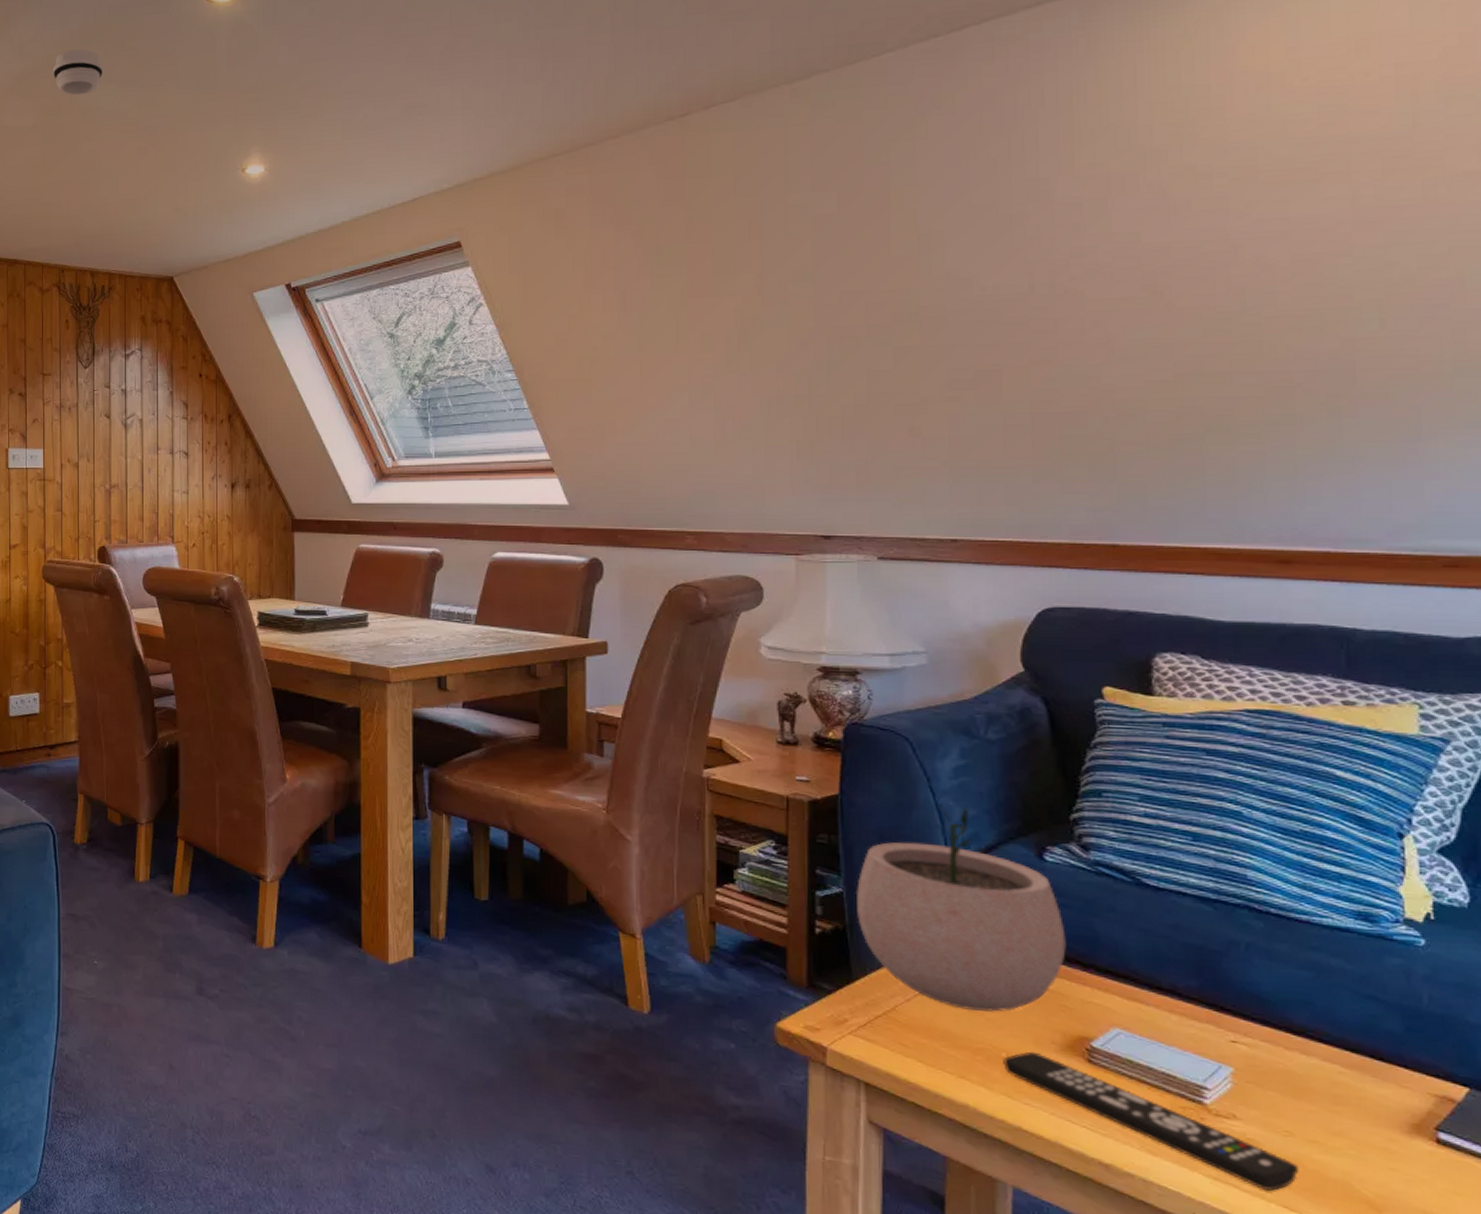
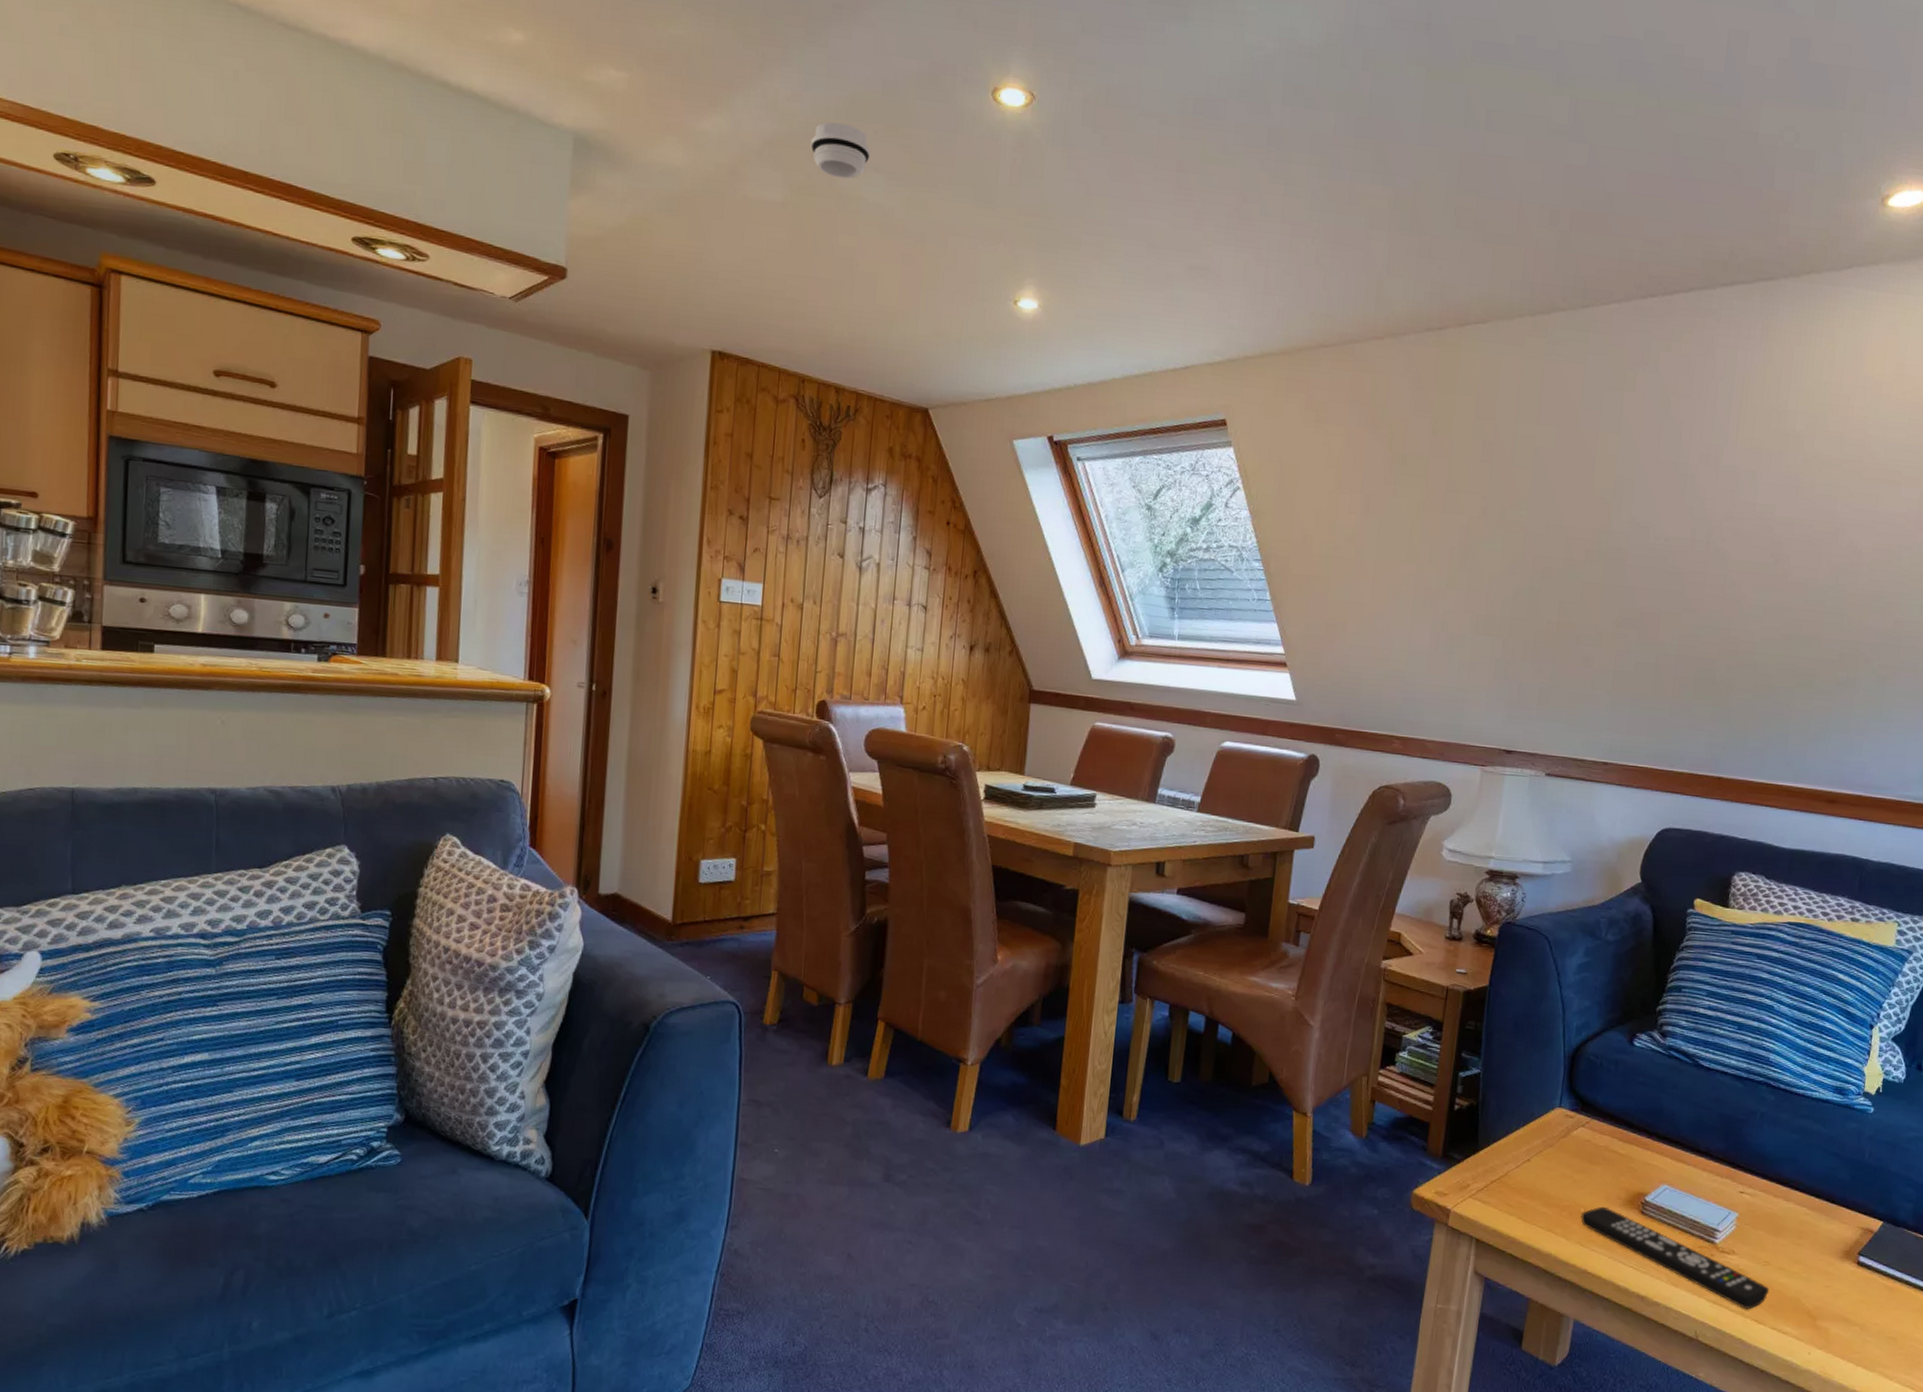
plant pot: present [857,805,1066,1012] -> none [1488,997,1640,1174]

